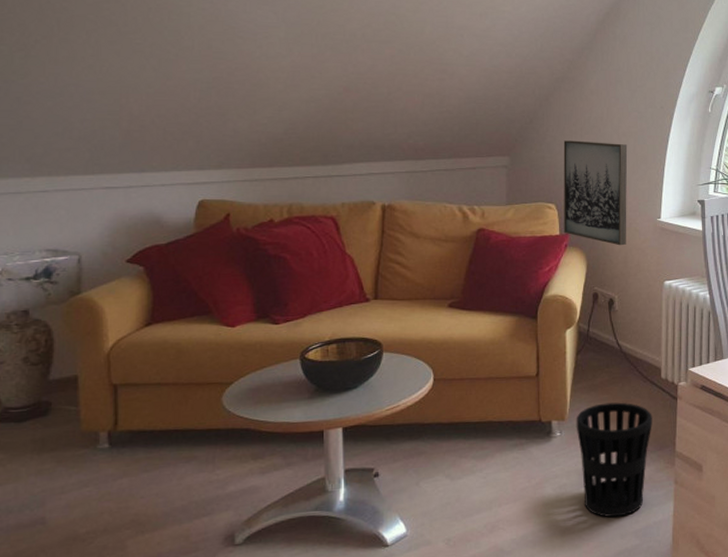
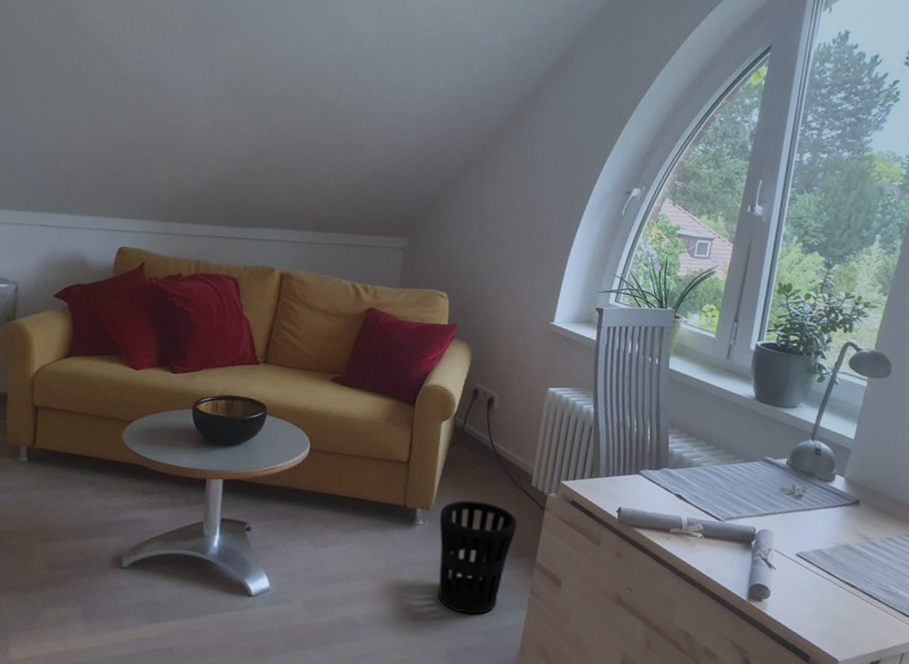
wall art: present [563,140,628,246] -> none [452,228,530,345]

